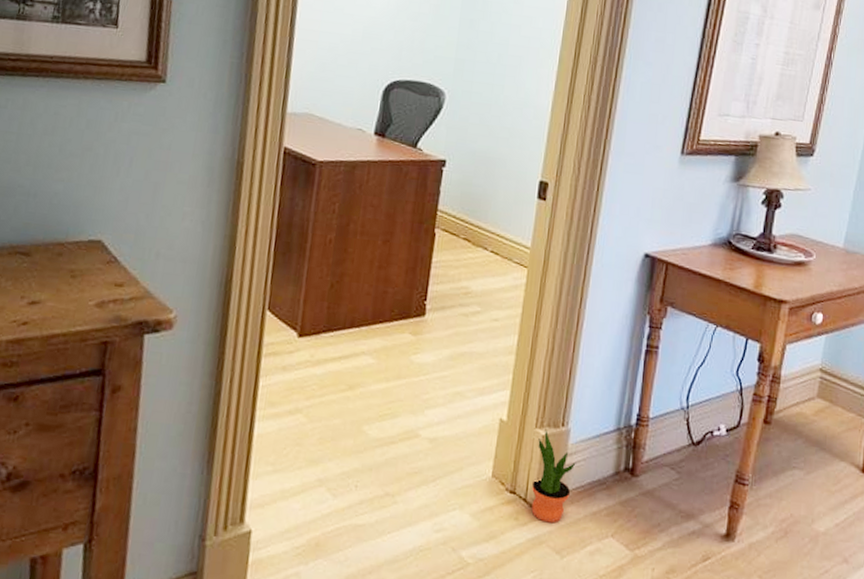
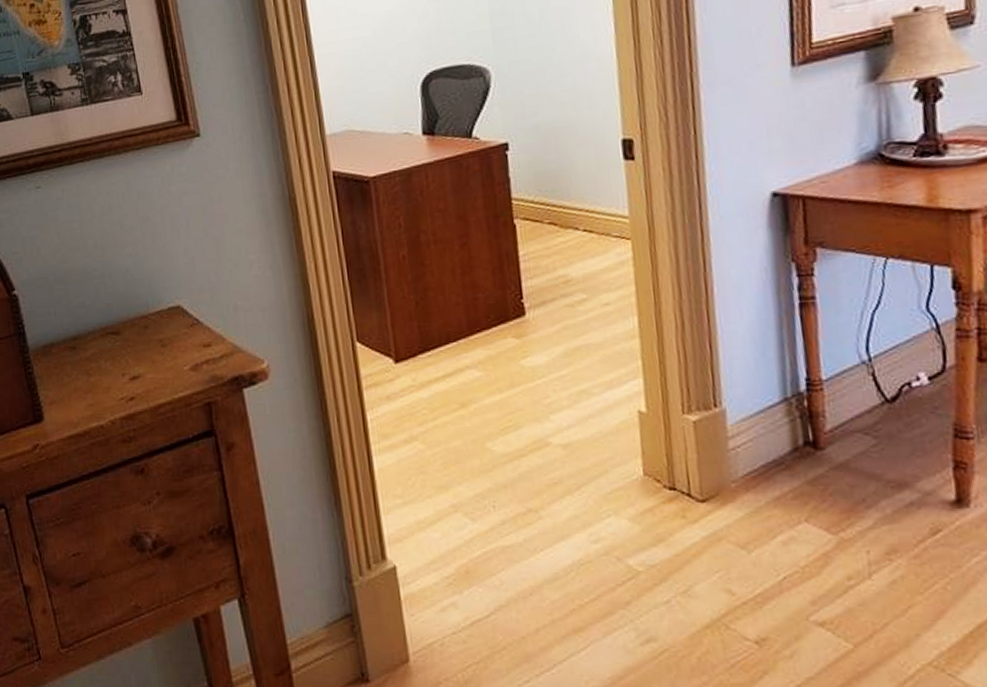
potted plant: present [531,429,576,523] -> none [689,414,743,516]

